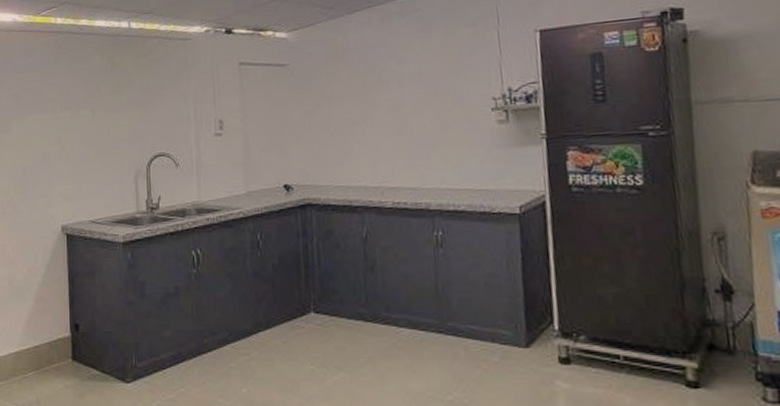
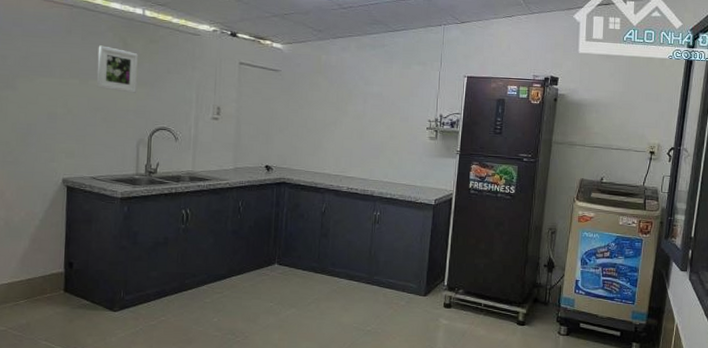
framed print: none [86,69,129,119] -> present [96,45,138,93]

